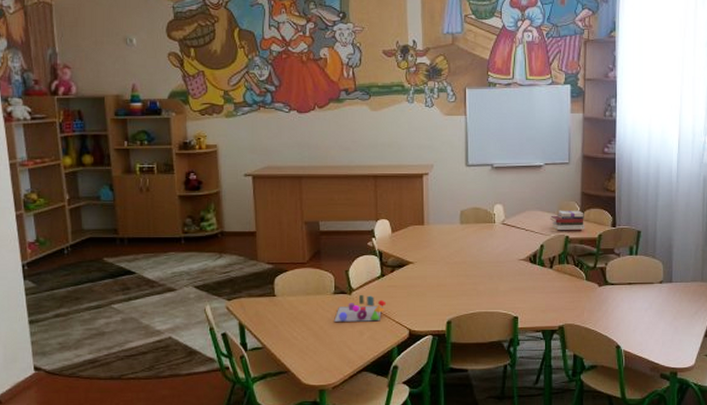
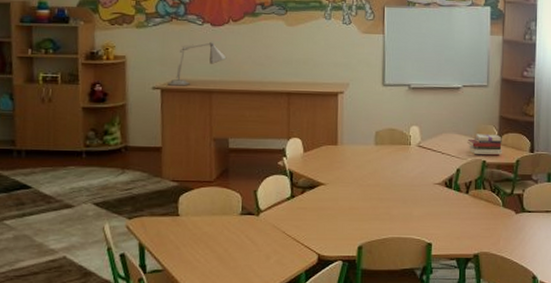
desk lamp: none [258,128,314,172] -> present [167,41,227,86]
toy blocks: present [334,294,387,322] -> none [240,216,296,245]

